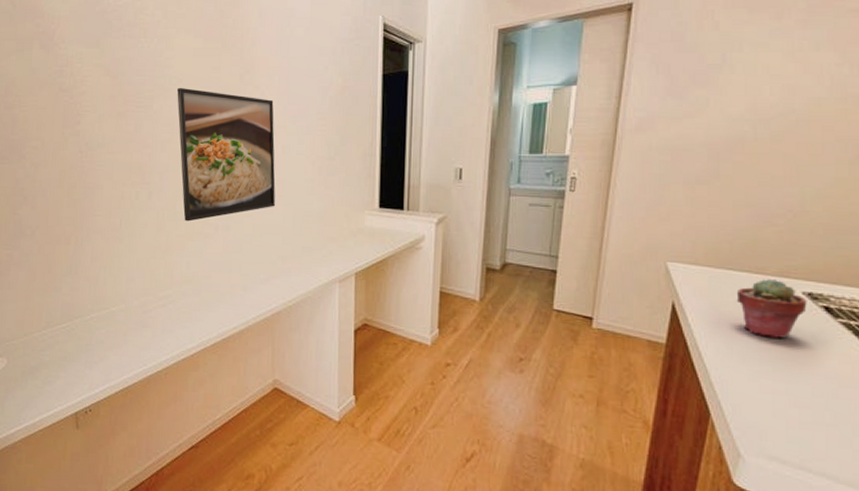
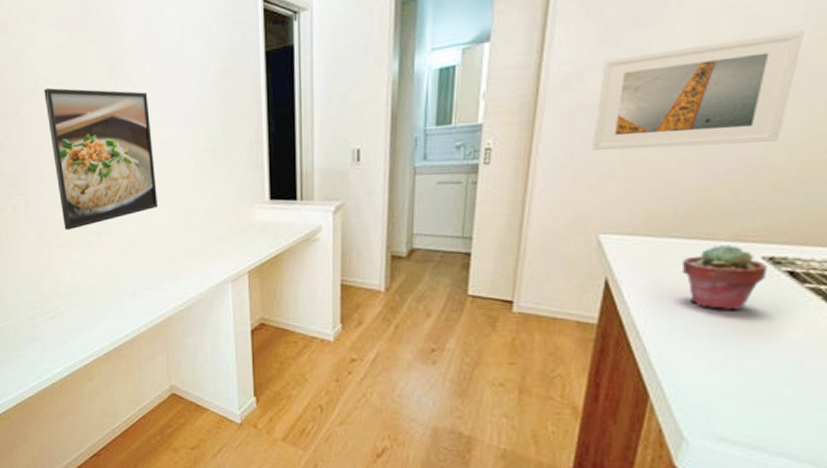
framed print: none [661,101,831,192] -> present [592,30,805,150]

